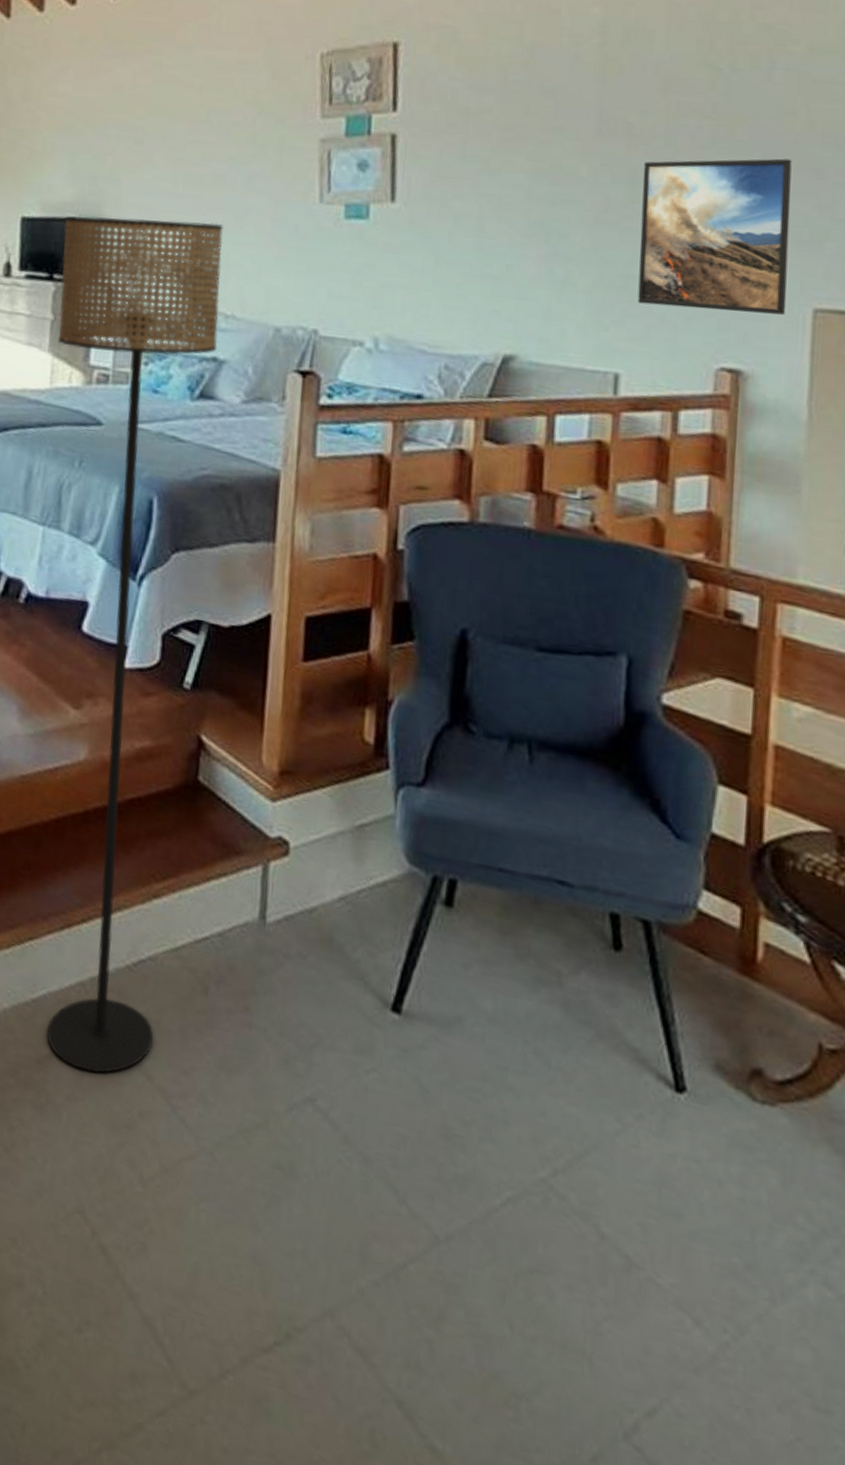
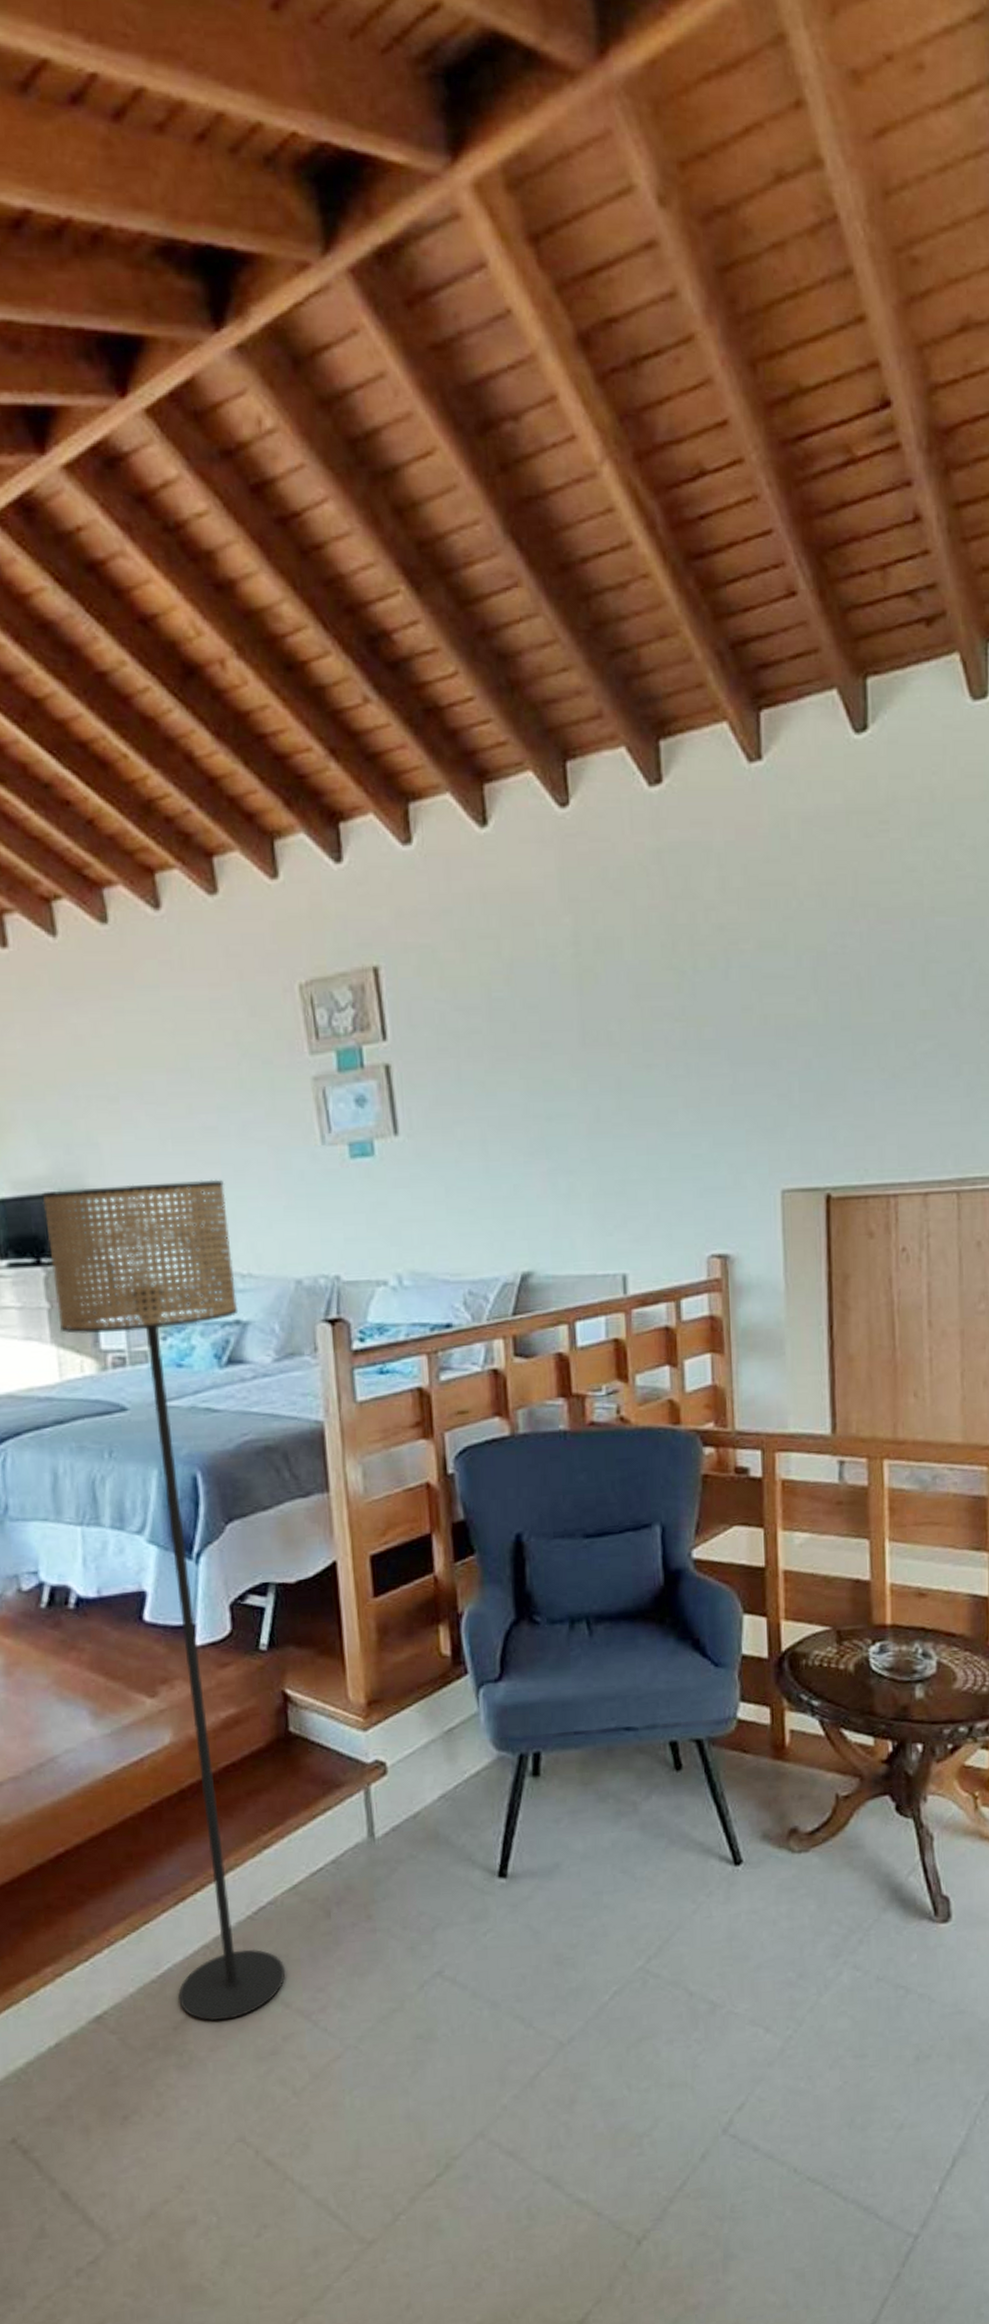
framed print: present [637,158,792,315] -> none [626,1053,760,1206]

